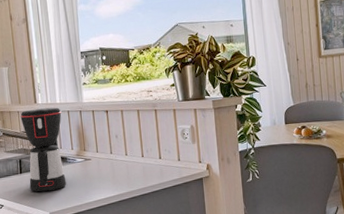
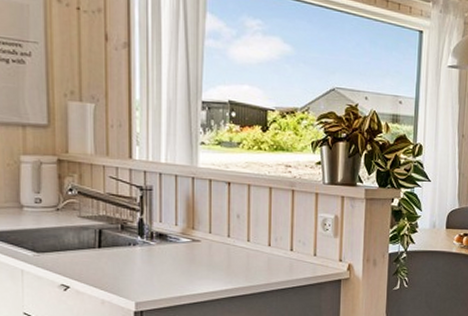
coffee maker: present [20,107,67,192] -> none [106,165,166,275]

